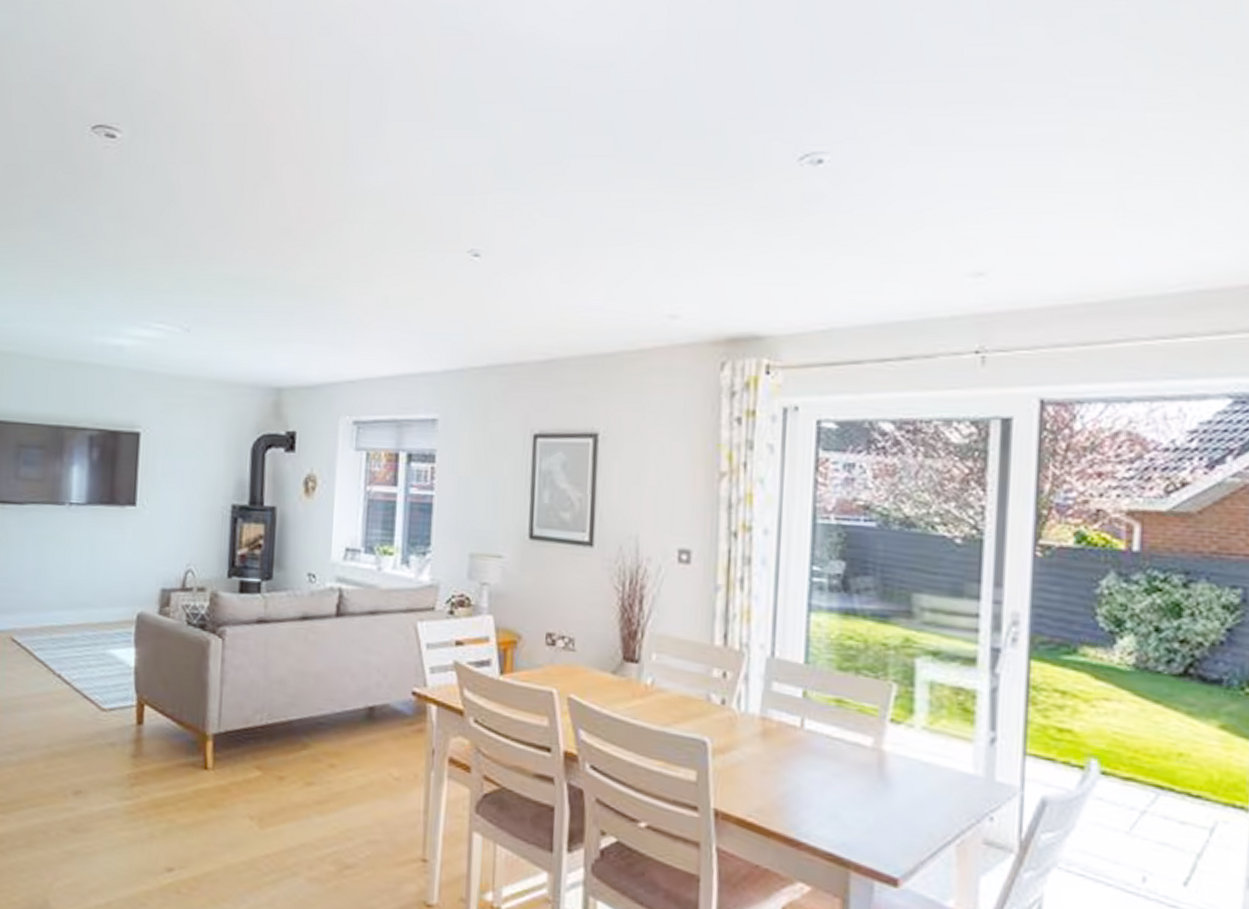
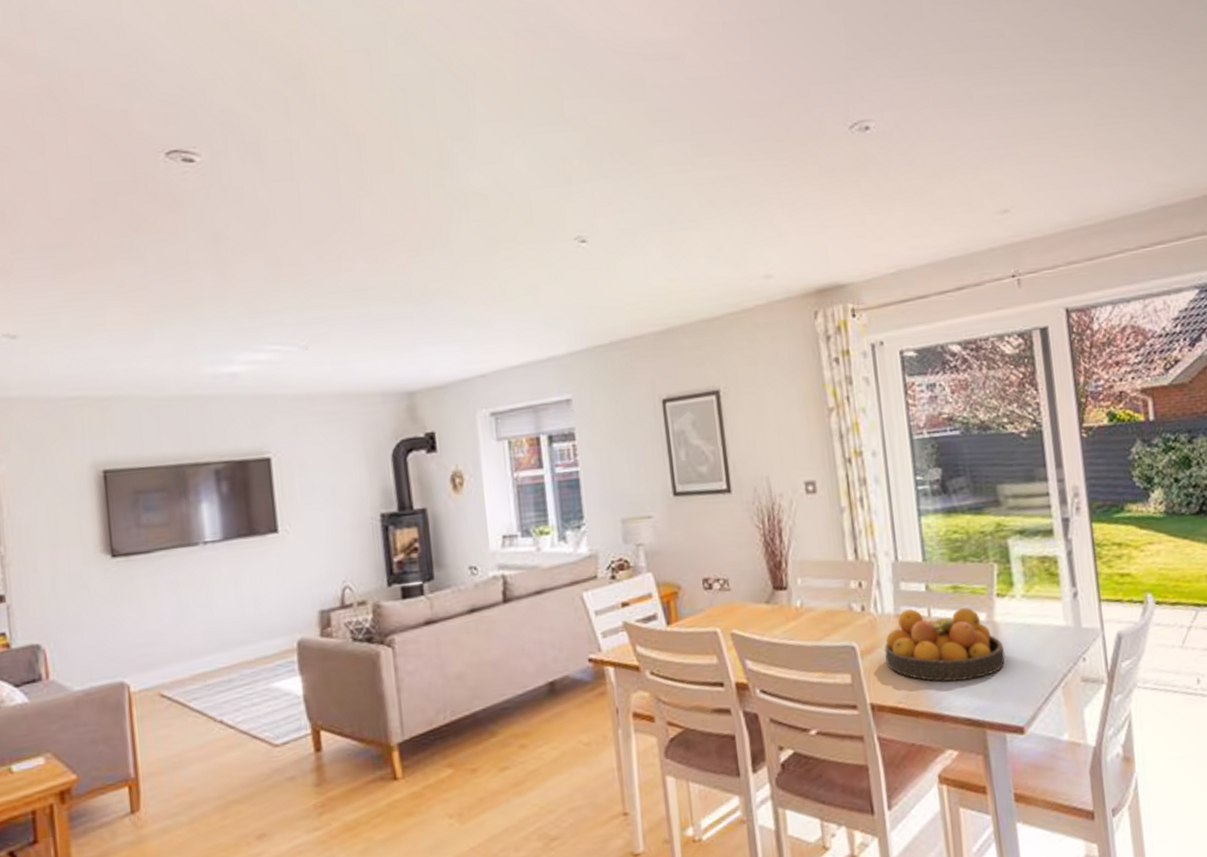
fruit bowl: none [741,714,889,810] -> present [884,608,1005,682]

